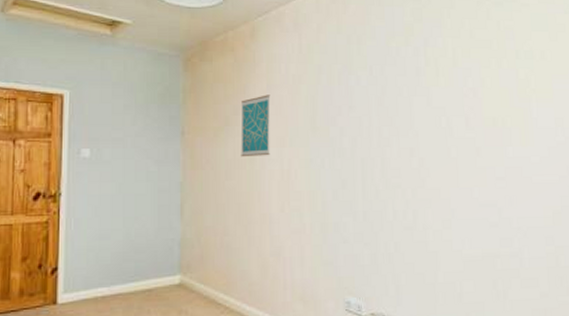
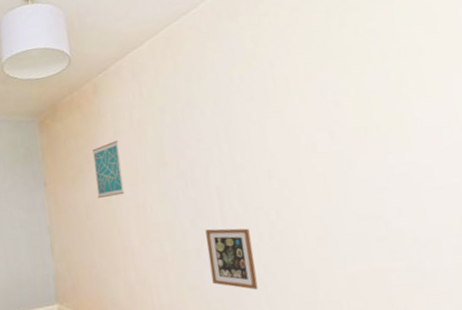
picture frame: none [345,203,387,269] -> present [205,228,259,290]

